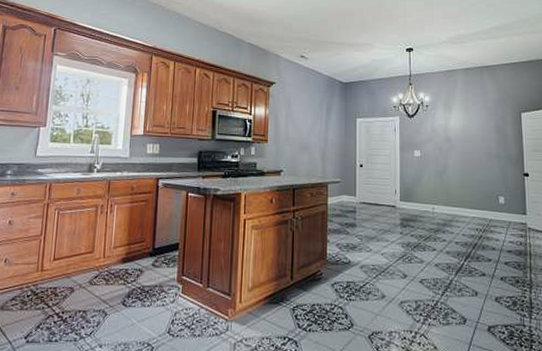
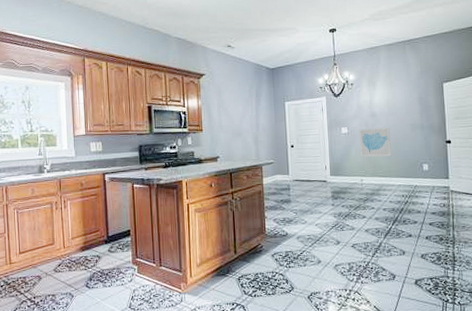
wall art: none [432,153,466,185] -> present [358,127,391,157]

